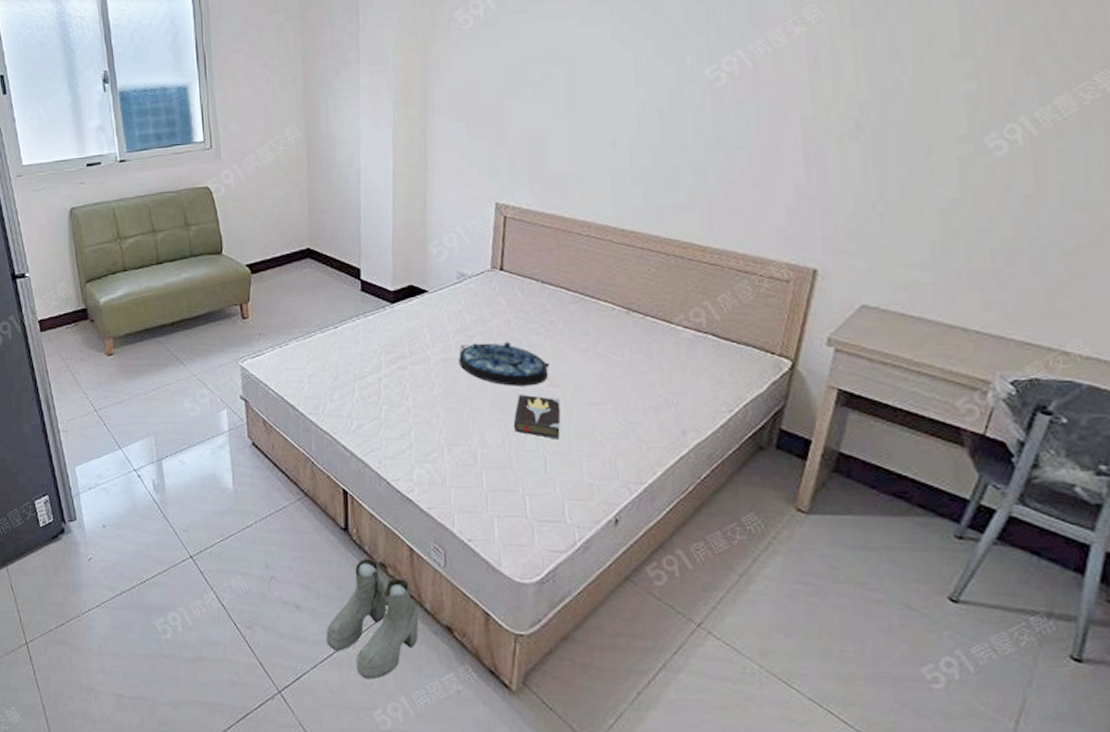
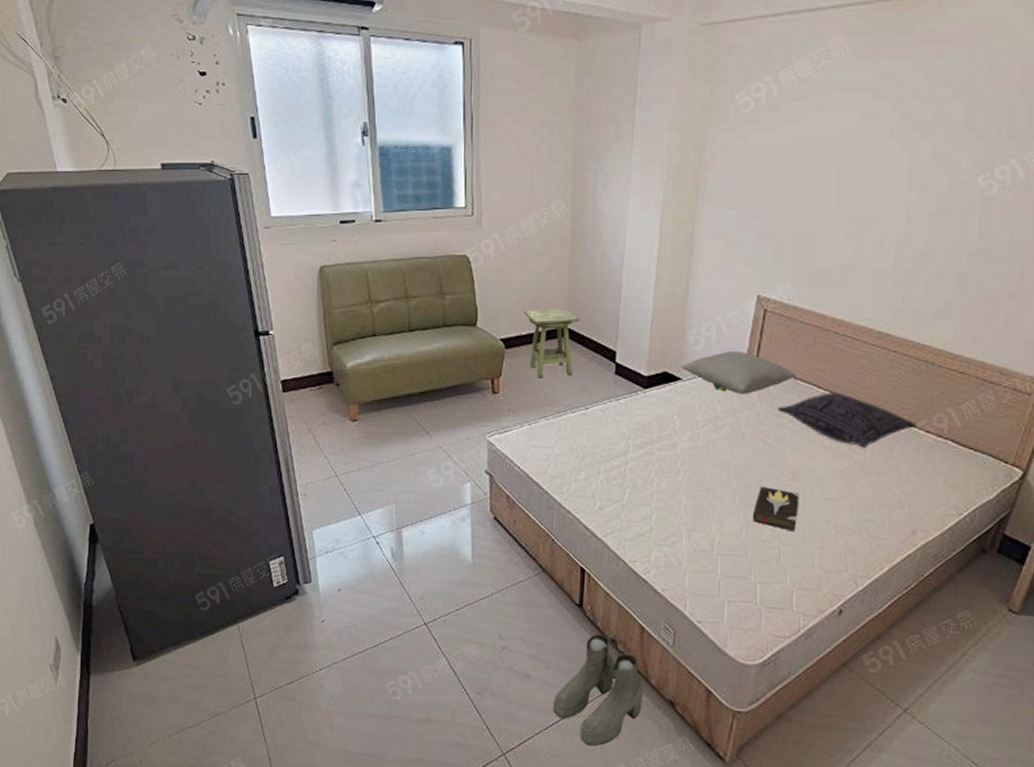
side table: none [267,229,322,301] -> present [524,307,579,378]
pillow: none [426,260,544,302] -> present [681,351,797,394]
serving tray: present [459,342,549,386] -> none [705,433,793,479]
pillow: none [528,293,673,349] -> present [778,392,916,448]

